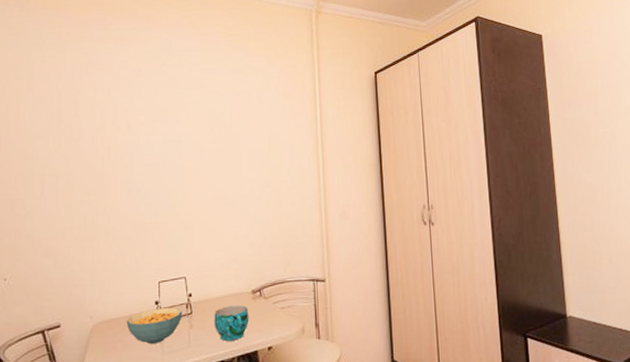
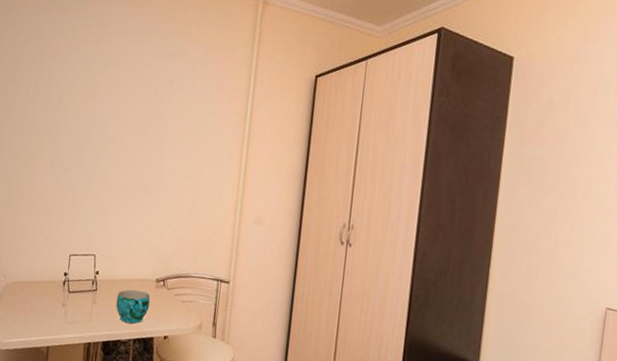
cereal bowl: present [126,307,183,344] -> none [35,279,88,312]

